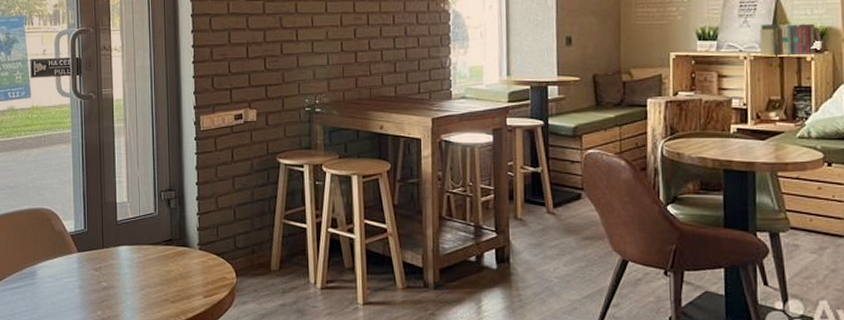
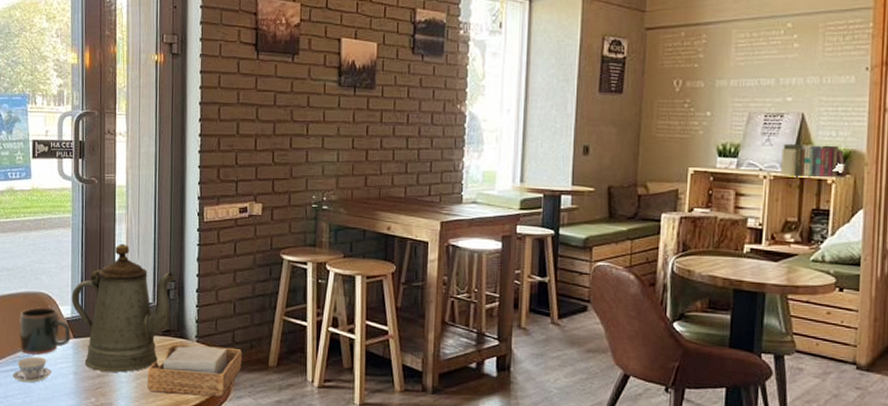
teacup: none [19,273,57,299] -> present [13,357,52,383]
mug: none [24,223,75,272] -> present [19,307,71,355]
coffee pot: none [74,156,176,284] -> present [71,244,176,373]
napkin holder: none [151,253,245,304] -> present [146,344,243,397]

